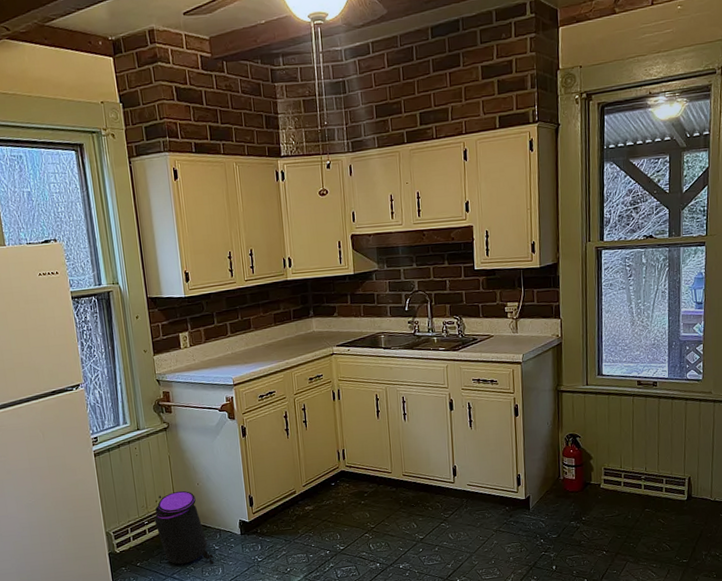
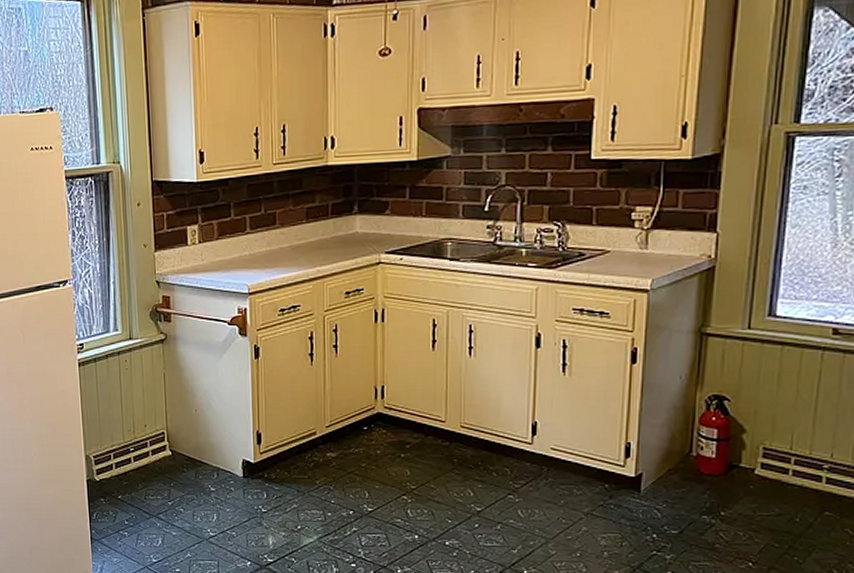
trash can: present [154,490,215,565] -> none [142,416,209,508]

